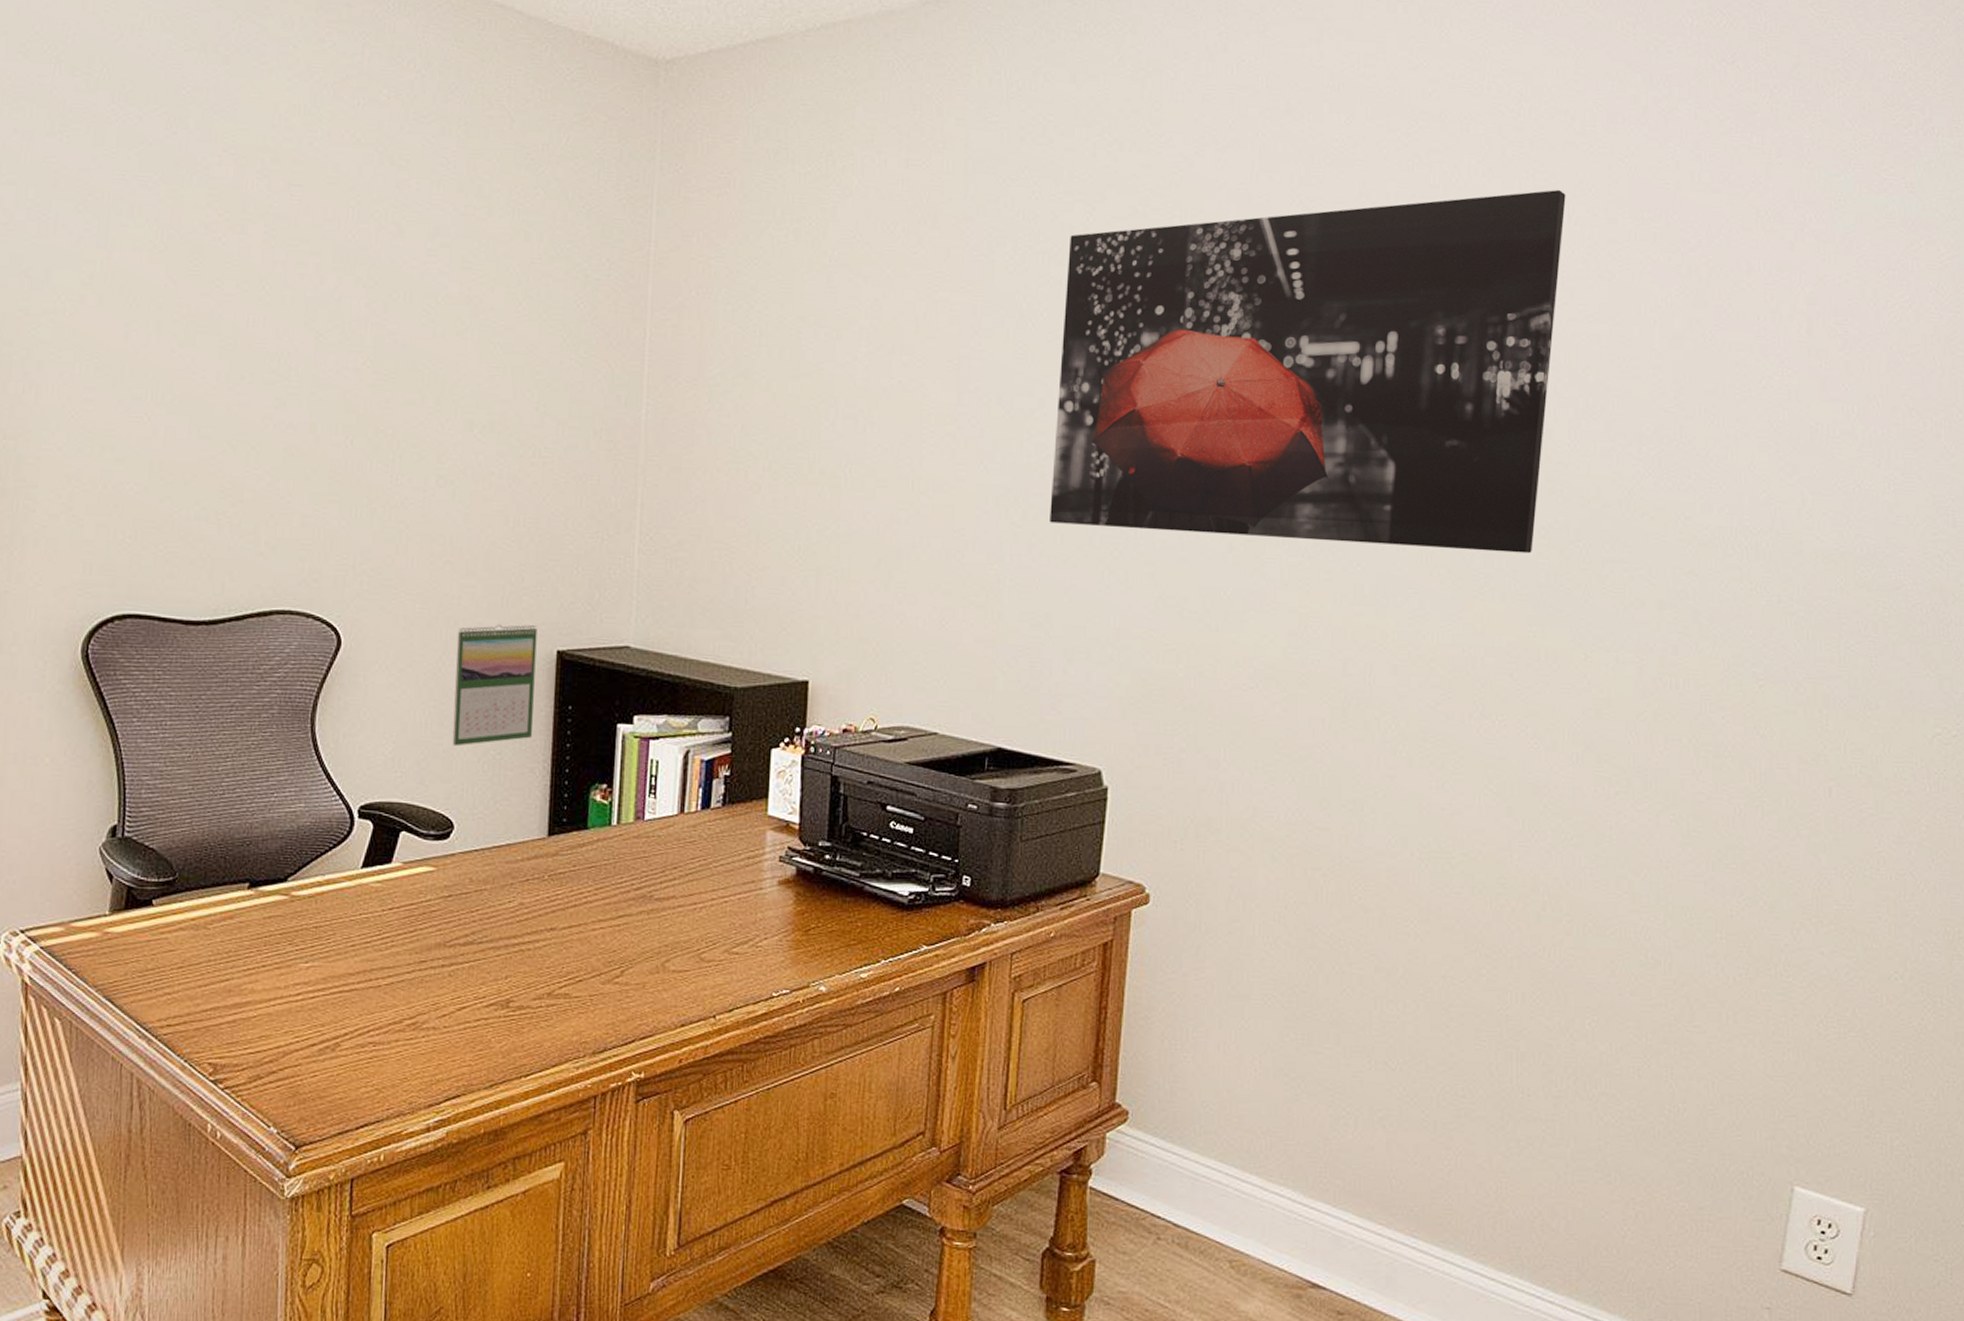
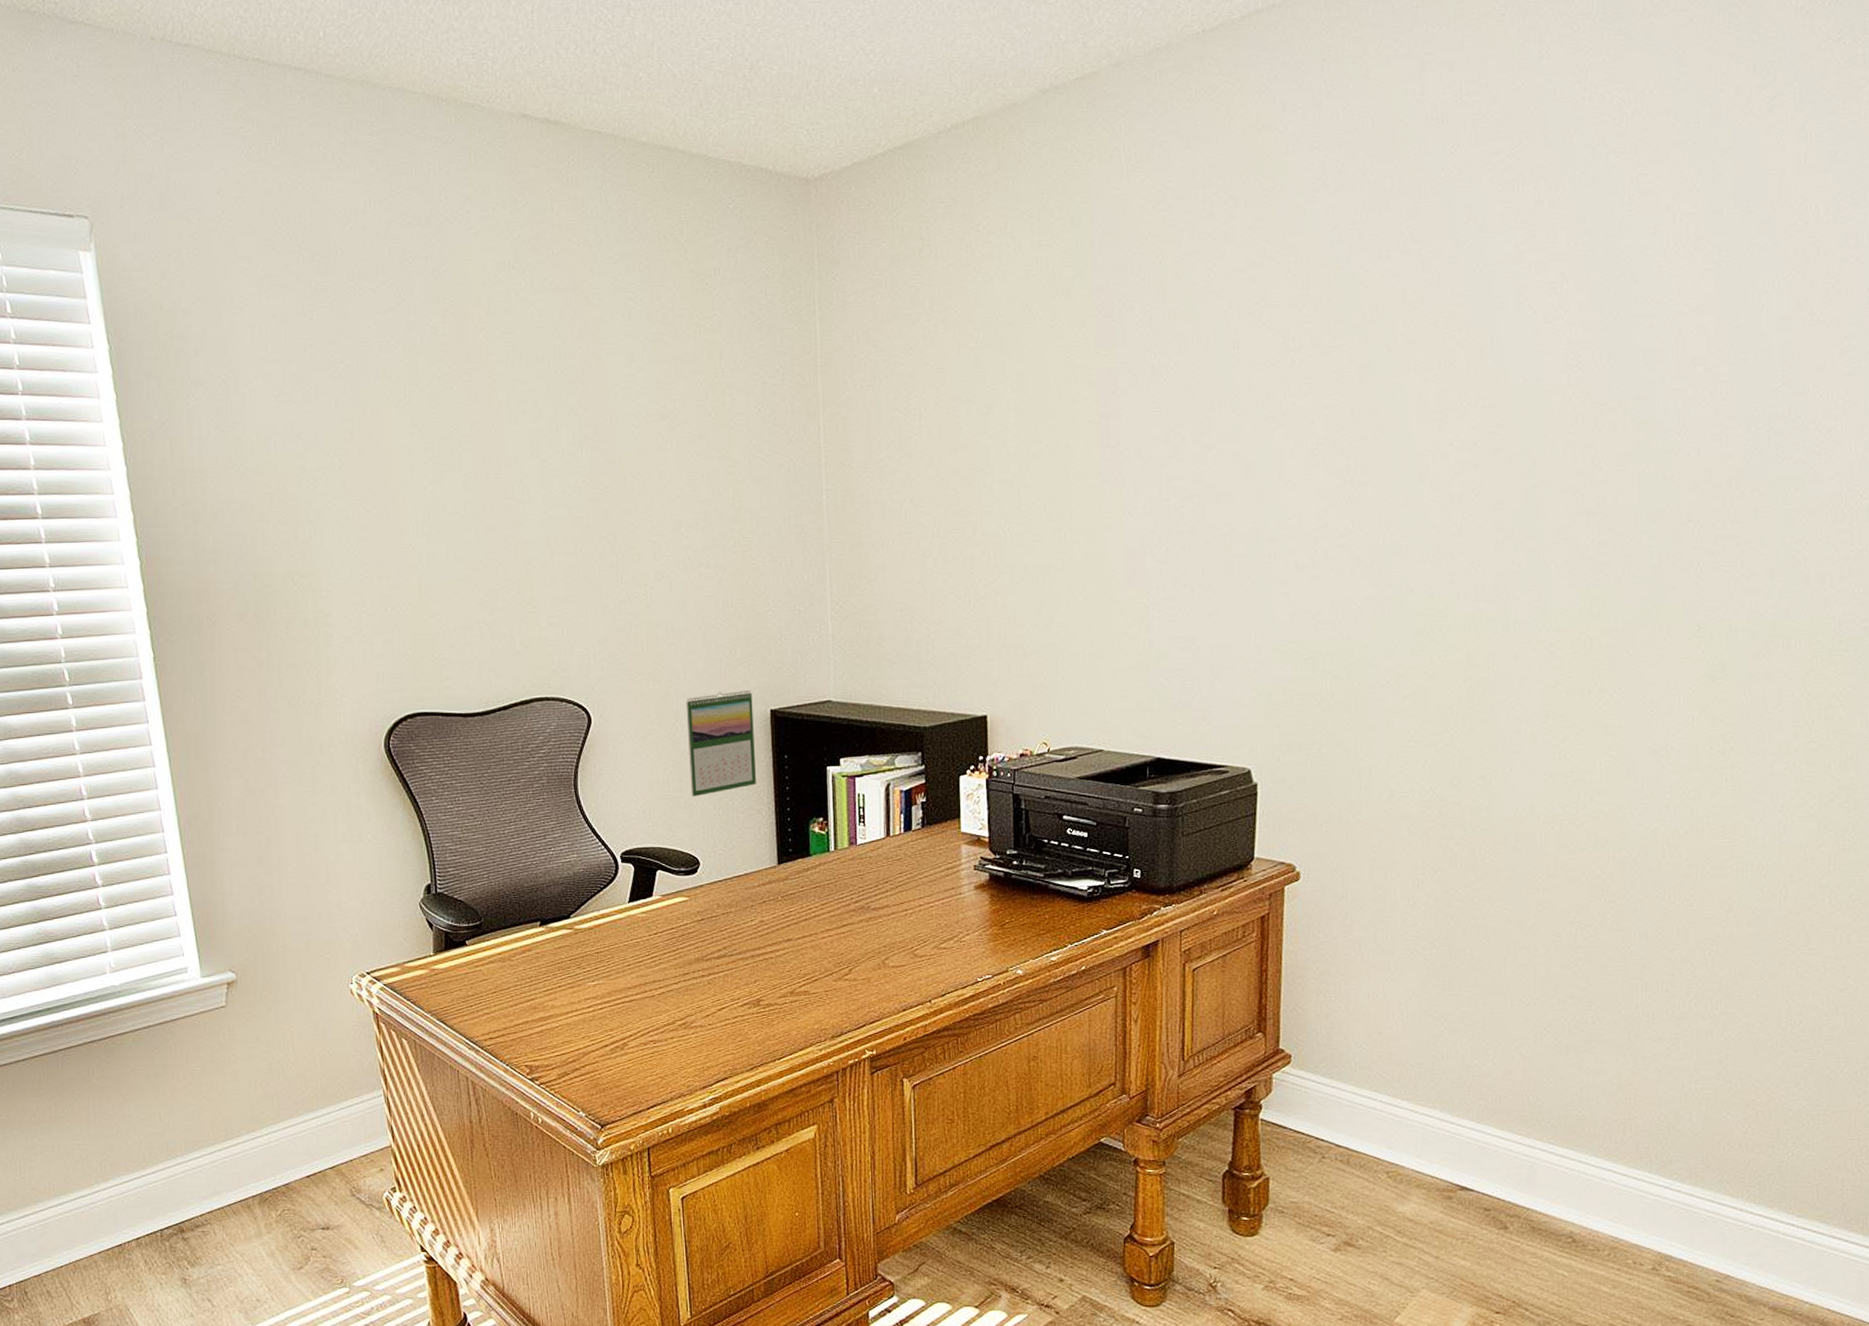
wall art: present [1050,189,1566,554] -> none [1190,189,1671,557]

